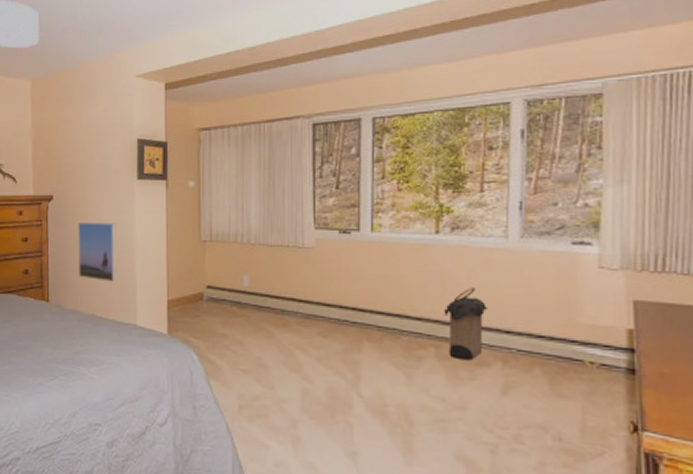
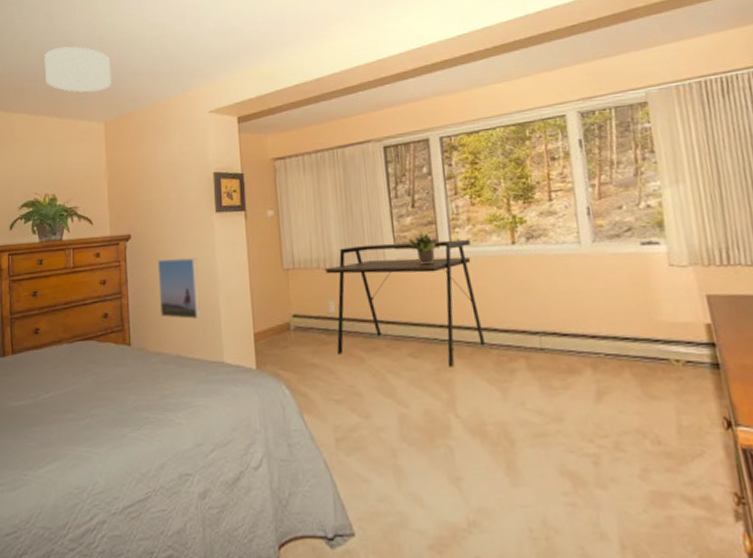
desk: none [241,223,397,349] -> present [324,239,486,367]
potted plant: none [328,214,360,247] -> present [407,231,438,265]
laundry hamper: present [444,287,488,361] -> none [530,295,572,370]

